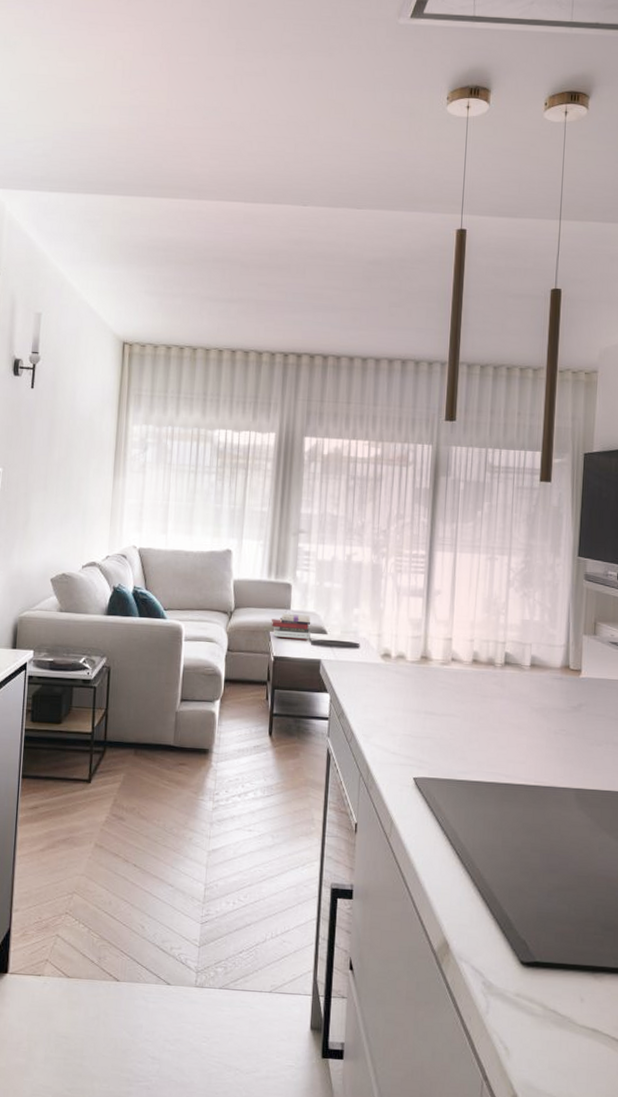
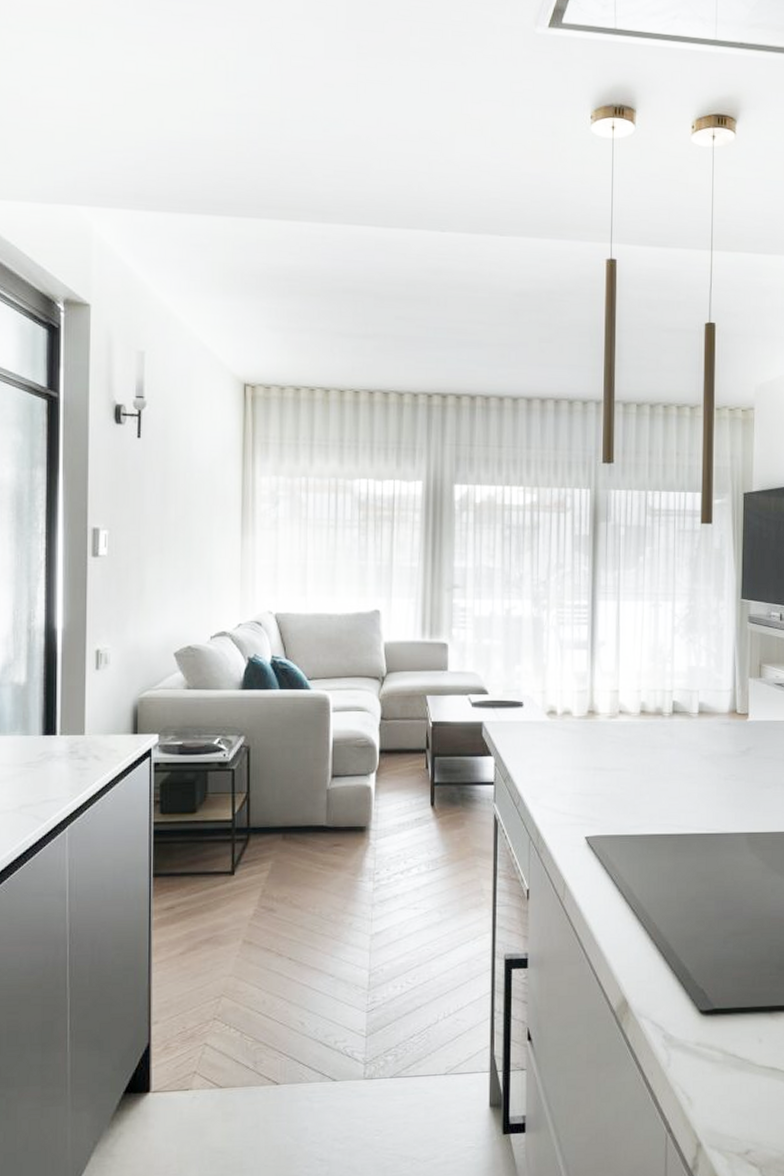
books: present [271,613,311,641] -> none [427,675,471,703]

